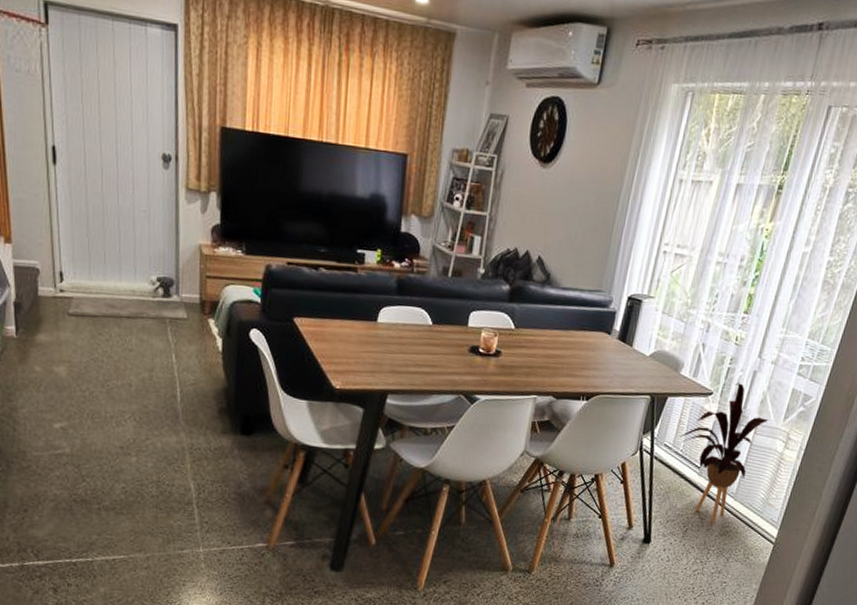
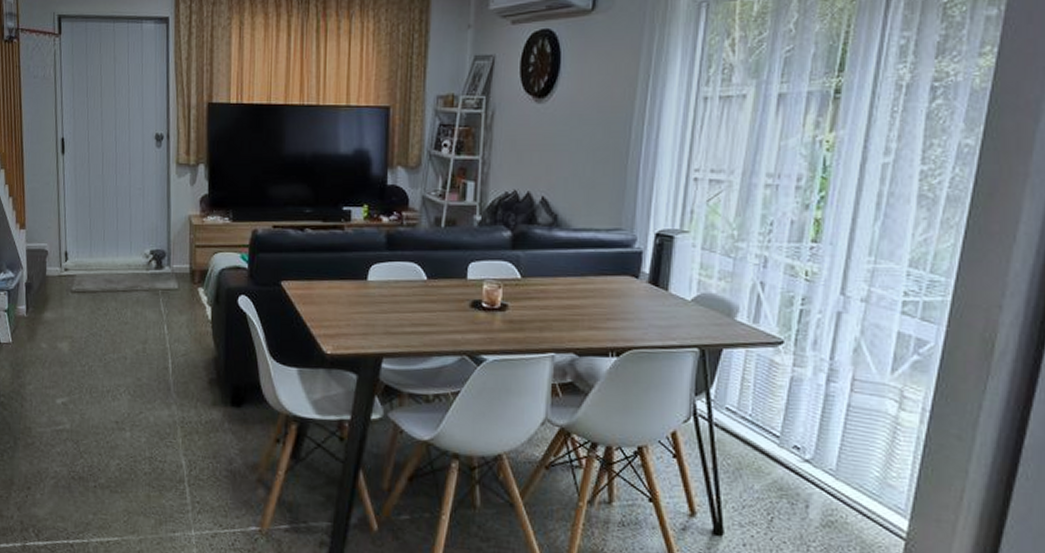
house plant: present [679,383,769,523] -> none [744,328,870,510]

